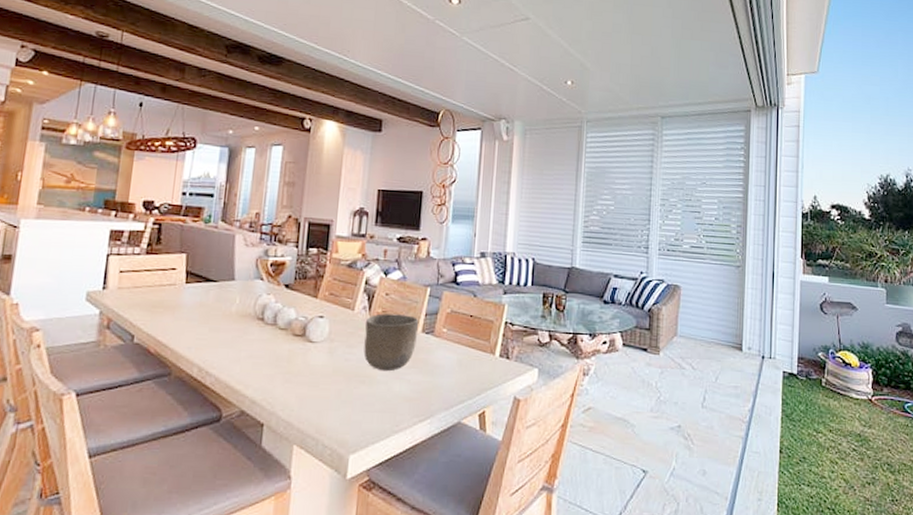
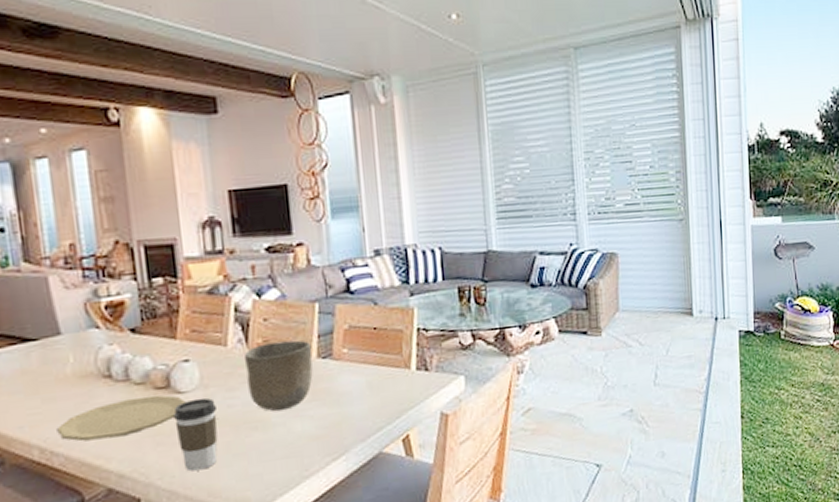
plate: none [214,339,314,369] -> present [56,395,186,442]
coffee cup: none [302,349,337,409] -> present [173,397,218,472]

